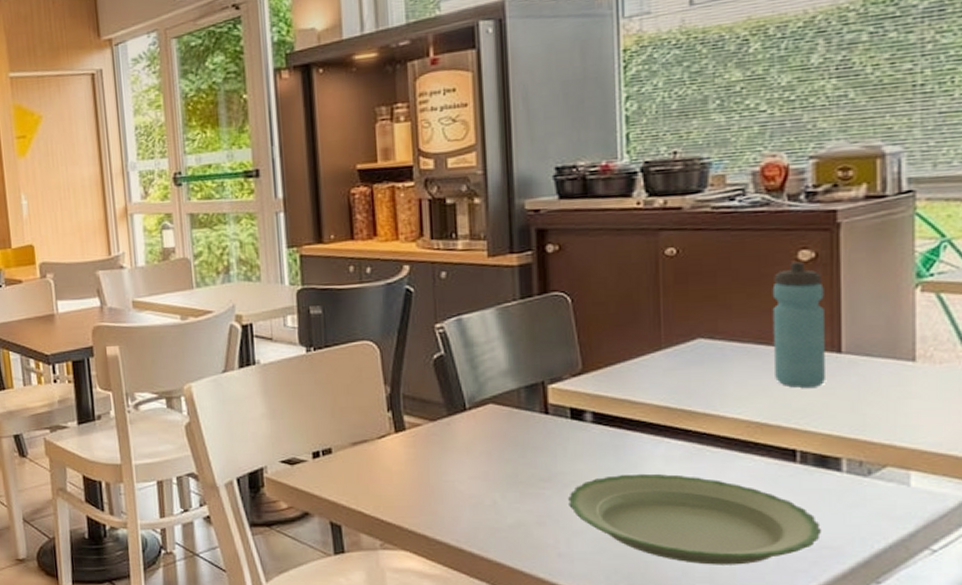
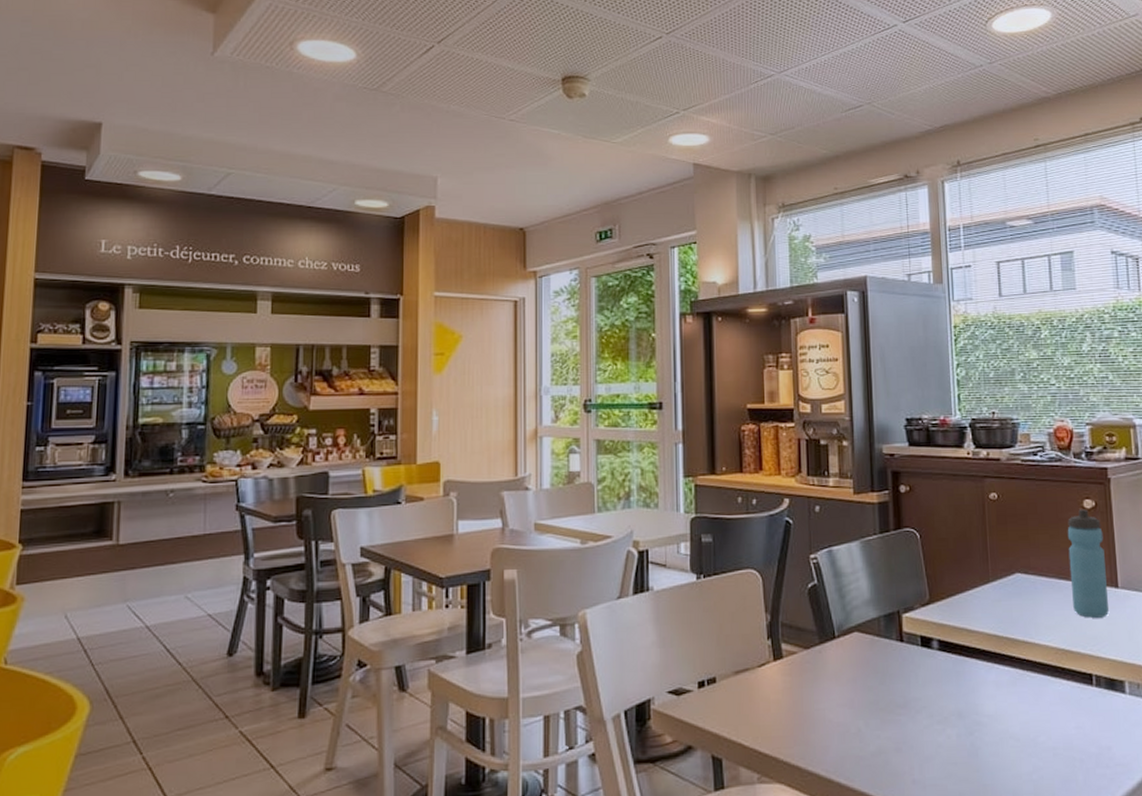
plate: present [568,473,822,565] -> none [920,698,1116,786]

